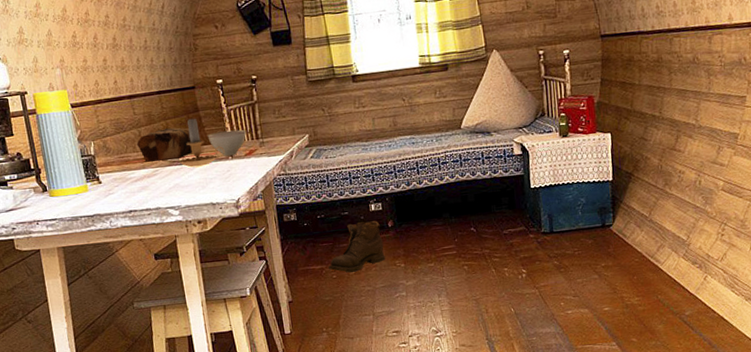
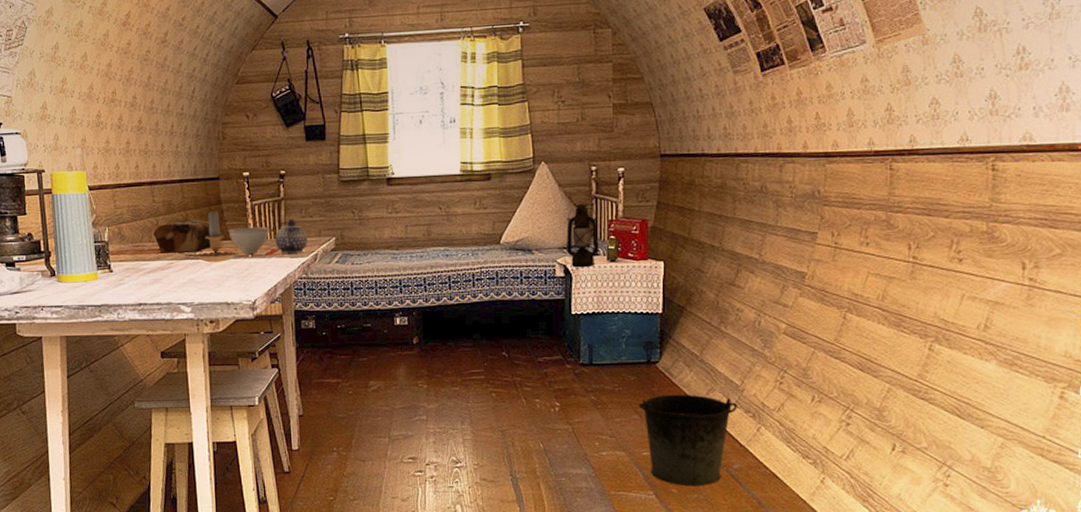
teapot: none [251,120,284,153] -> present [274,219,308,254]
boot: present [328,220,385,273] -> none [344,336,407,389]
oil lamp: none [519,76,552,145] -> present [566,193,599,268]
bucket: none [596,252,686,335] -> present [638,394,738,485]

